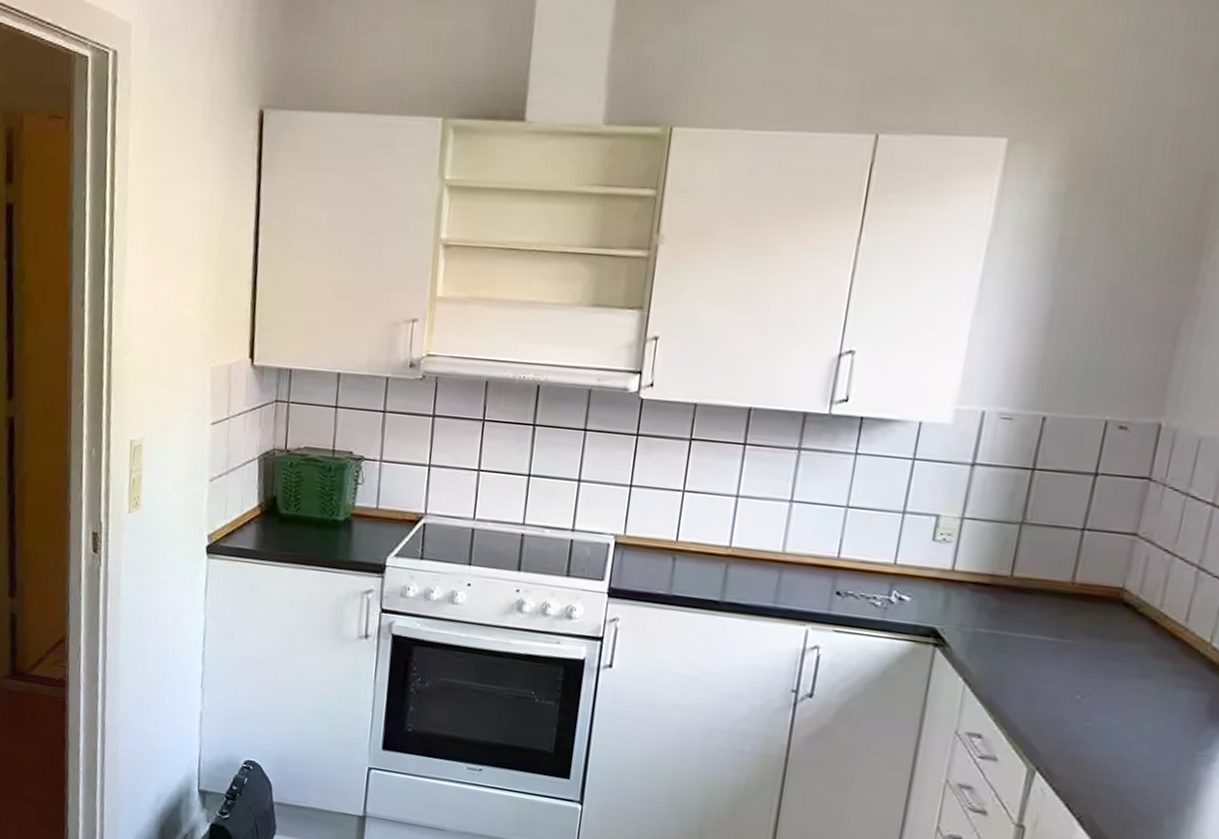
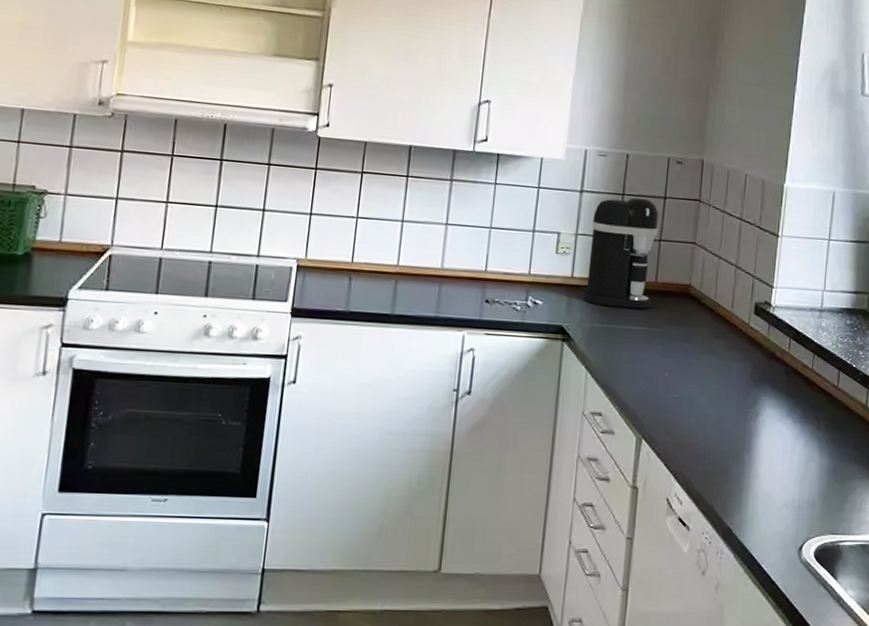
coffee maker: none [966,472,1086,615] -> present [583,196,660,309]

